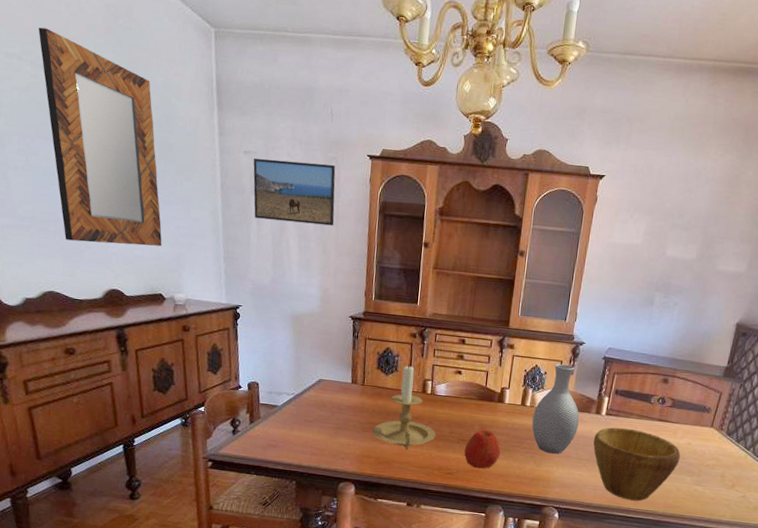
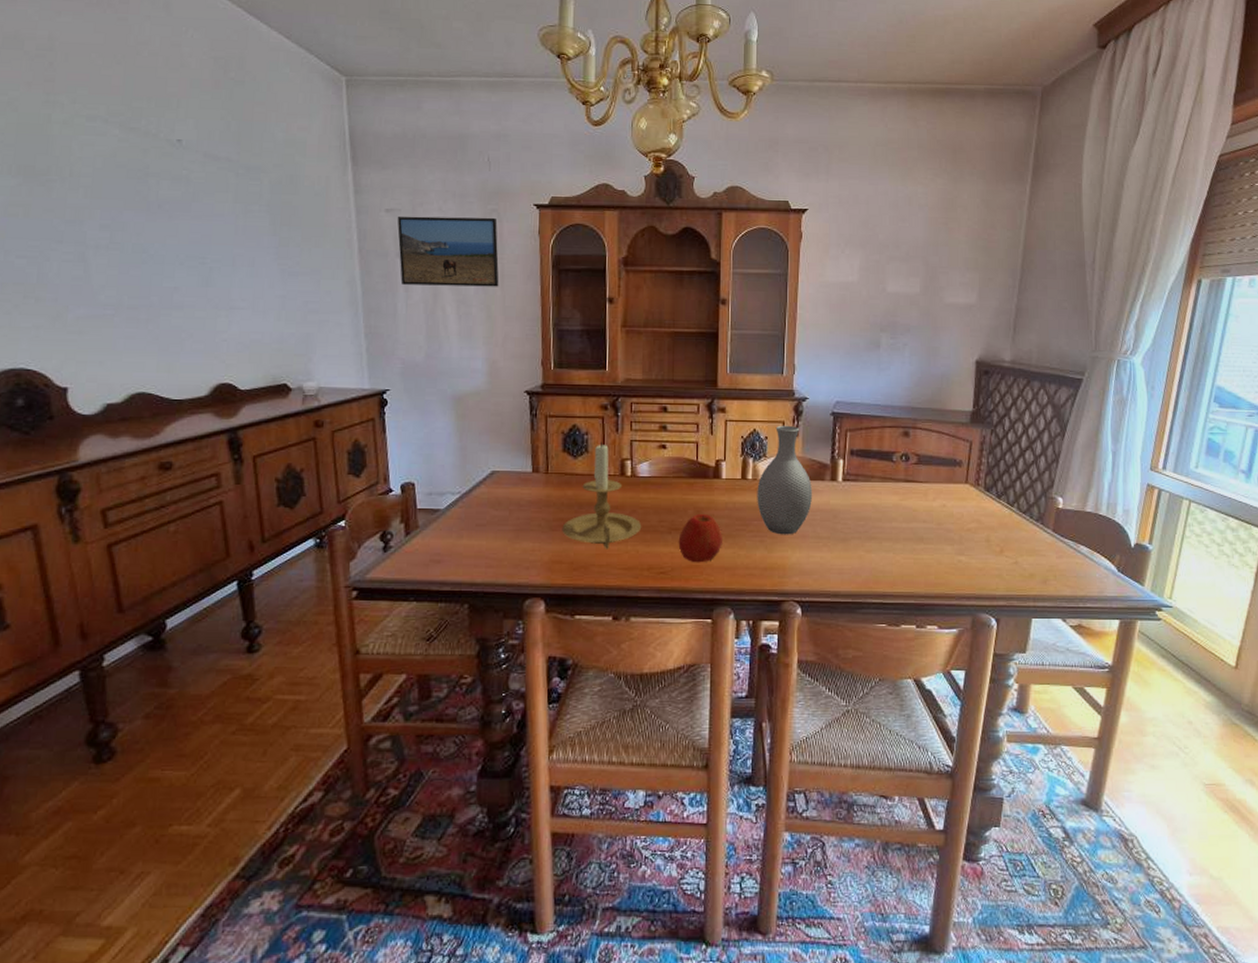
home mirror: present [38,27,162,247] -> none [129,86,286,329]
bowl: present [593,427,681,501] -> none [833,494,936,582]

